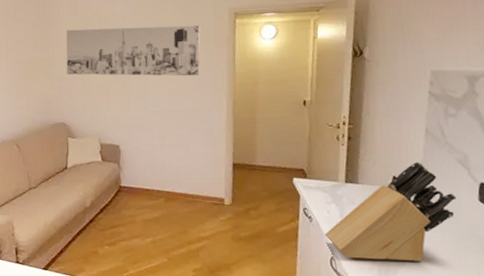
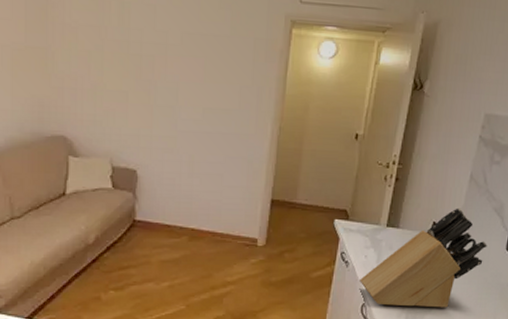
wall art: present [66,25,201,76] -> none [71,12,250,93]

